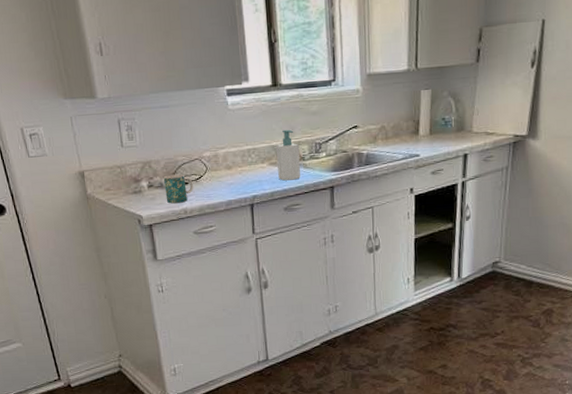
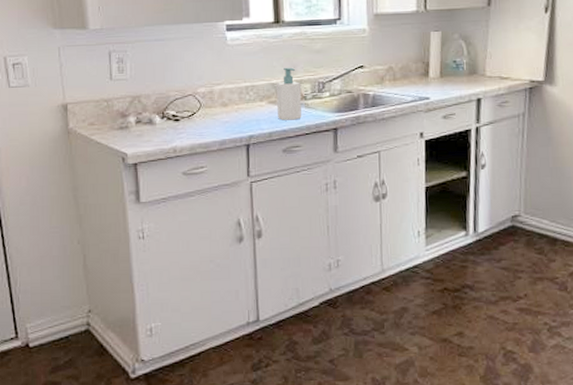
mug: present [163,174,194,204] -> none [152,110,185,141]

